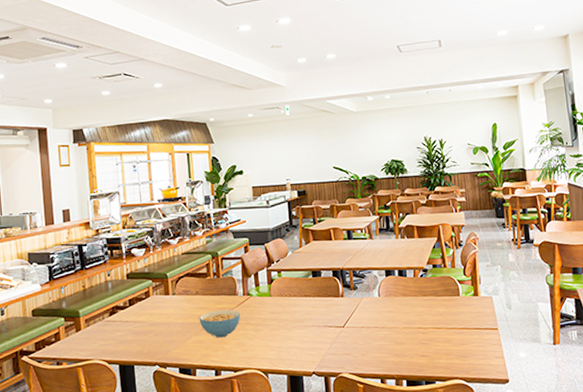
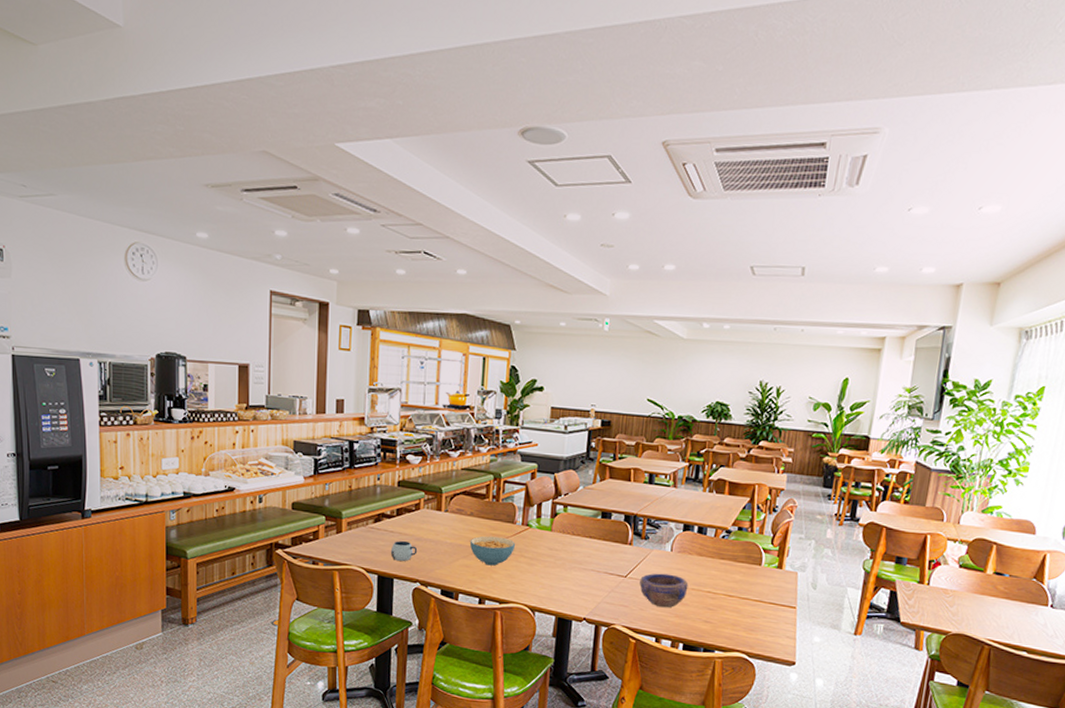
mug: none [127,328,153,348] -> present [390,541,418,561]
bowl: none [357,317,400,350] -> present [639,573,689,608]

